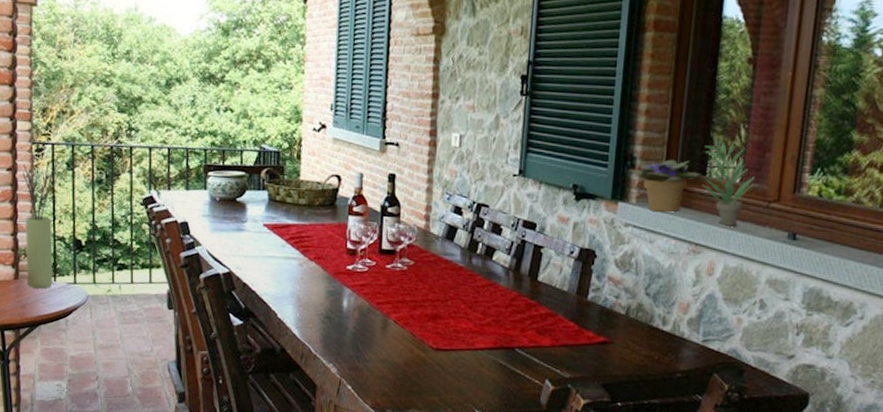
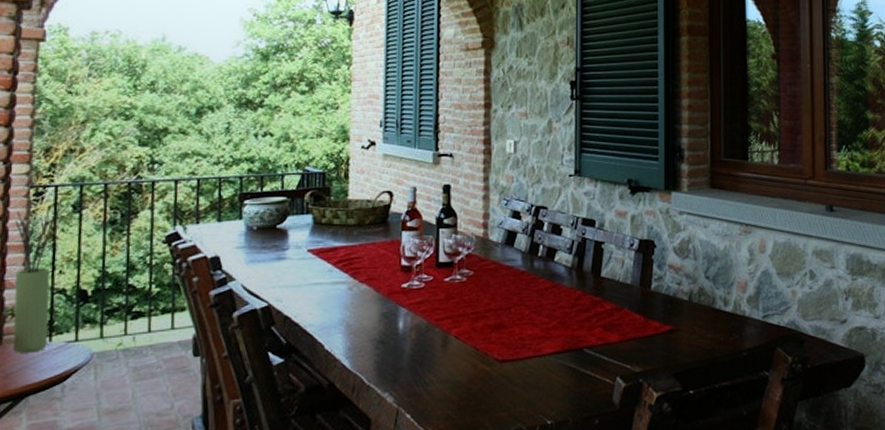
potted flower: present [628,159,701,213] -> none [678,148,743,198]
potted plant: present [702,137,755,226] -> none [744,124,791,205]

